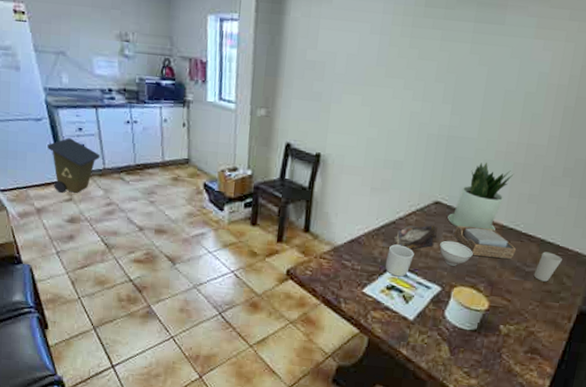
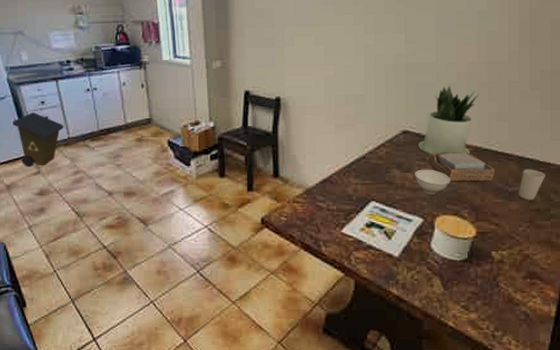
mug: present [385,244,414,277] -> none [361,179,390,212]
bag: present [393,225,438,250] -> none [365,155,410,183]

